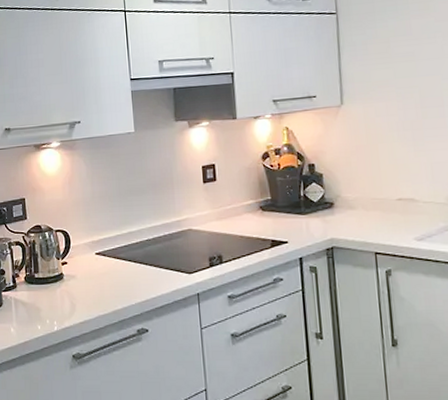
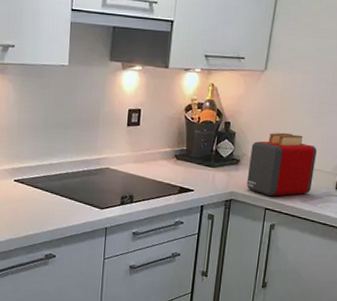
toaster: none [343,166,426,238] -> present [246,132,317,196]

